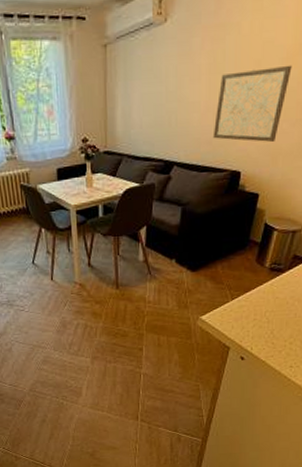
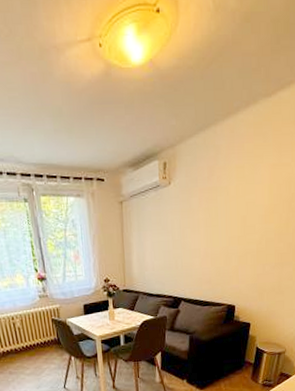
wall art: present [212,65,292,143] -> none [211,220,269,282]

